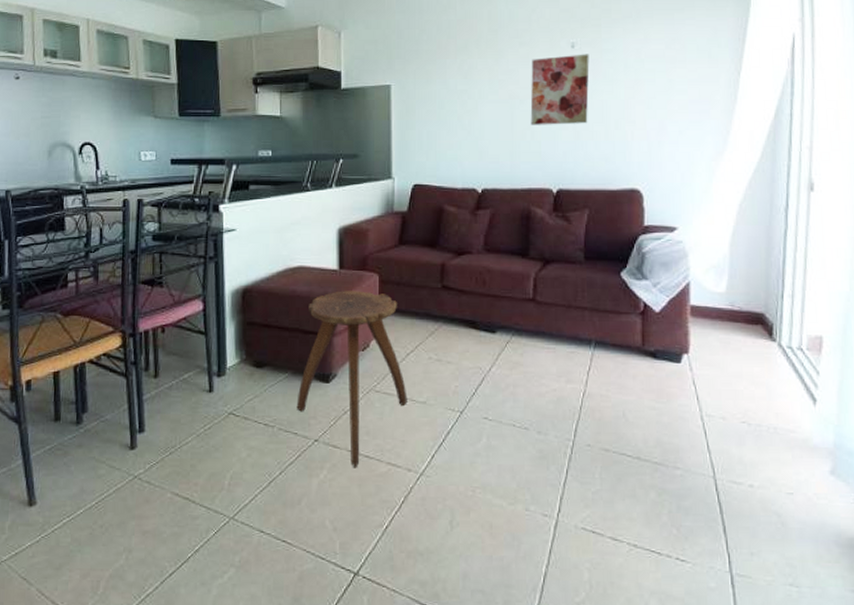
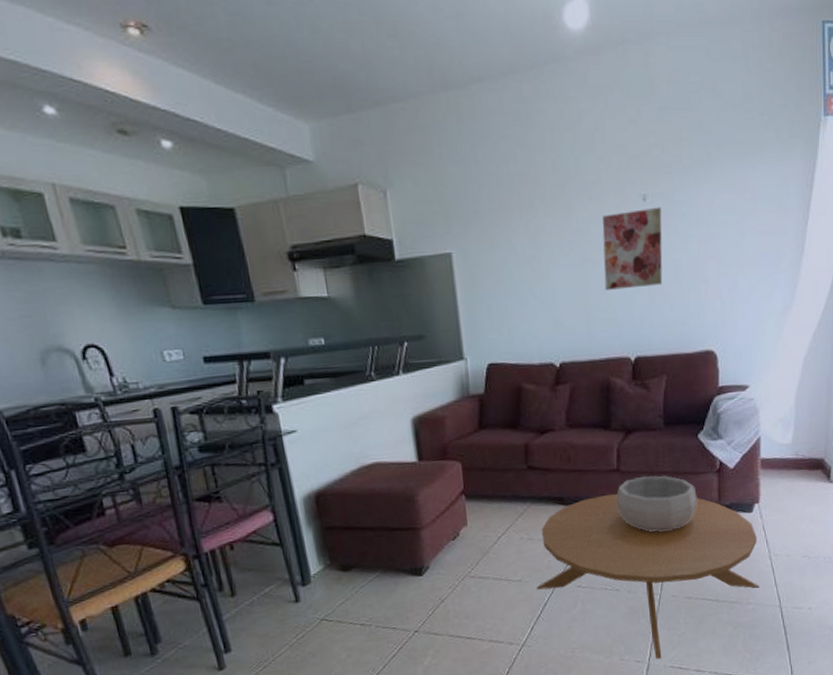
stool: present [296,291,407,469] -> none [390,481,503,651]
coffee table: none [441,323,689,517] -> present [537,493,760,659]
decorative bowl: none [530,310,618,372] -> present [615,475,697,532]

